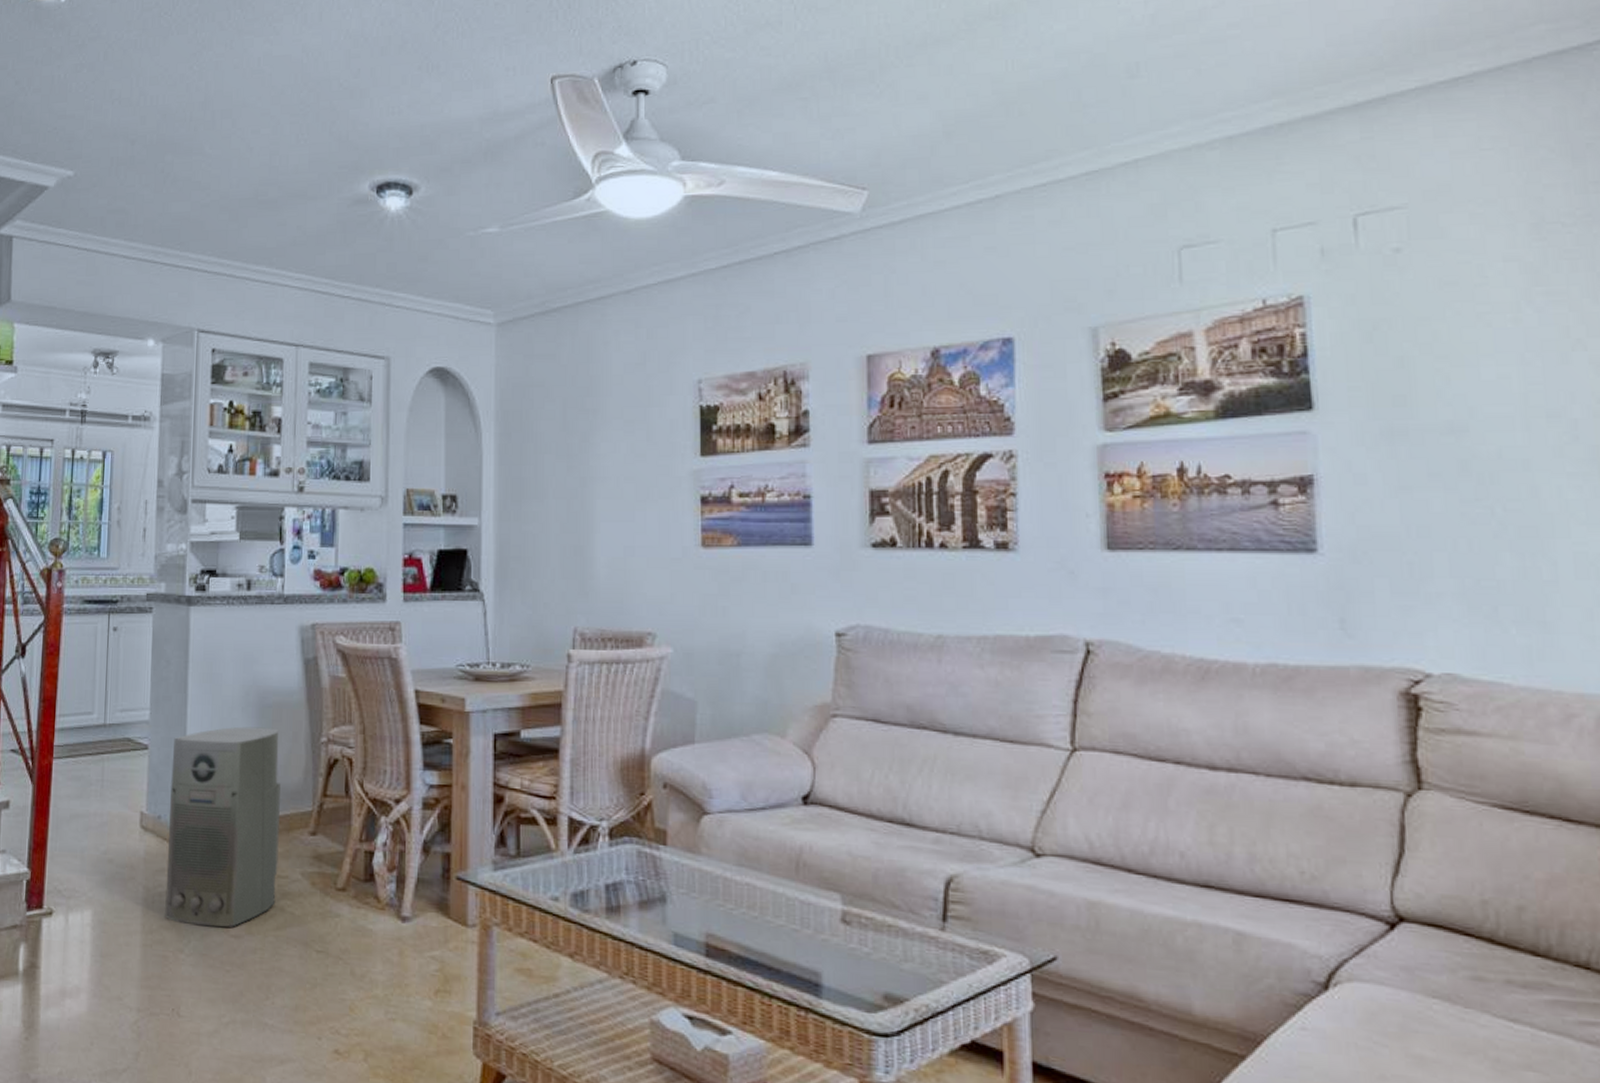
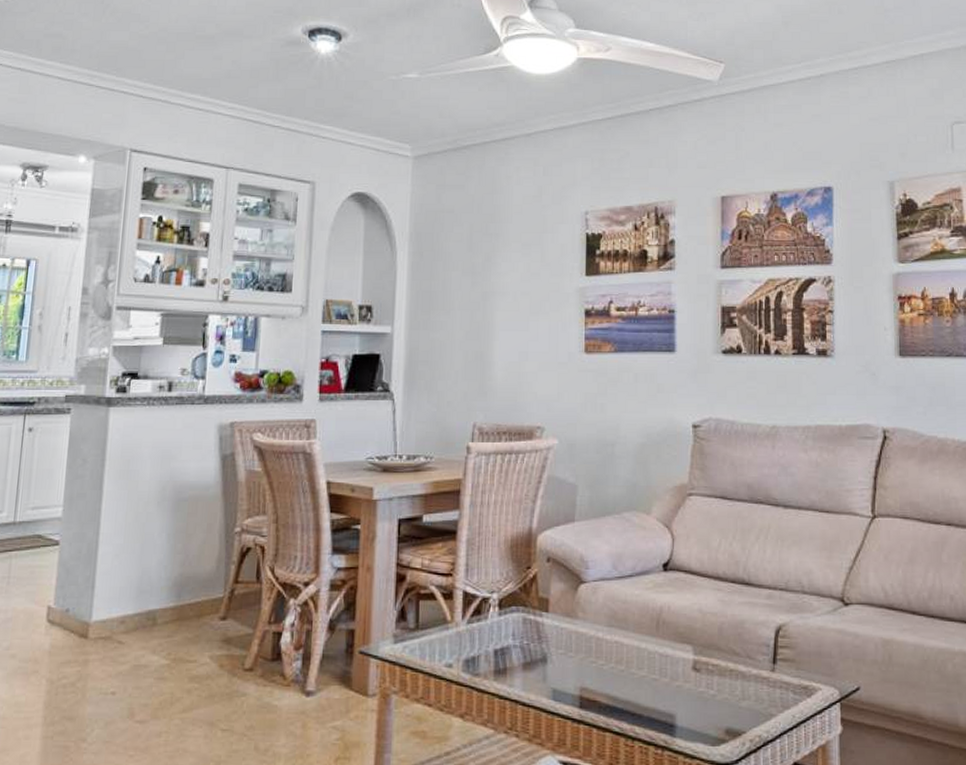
air purifier: present [165,726,280,928] -> none [68,520,194,714]

